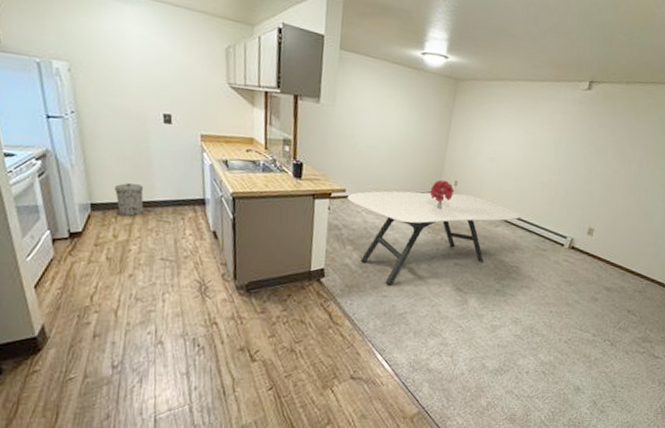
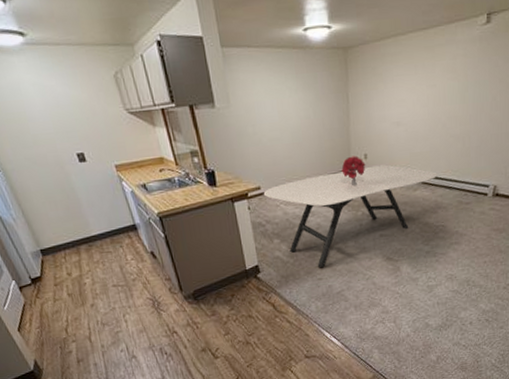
trash can: present [114,183,144,216] -> none [54,223,87,255]

